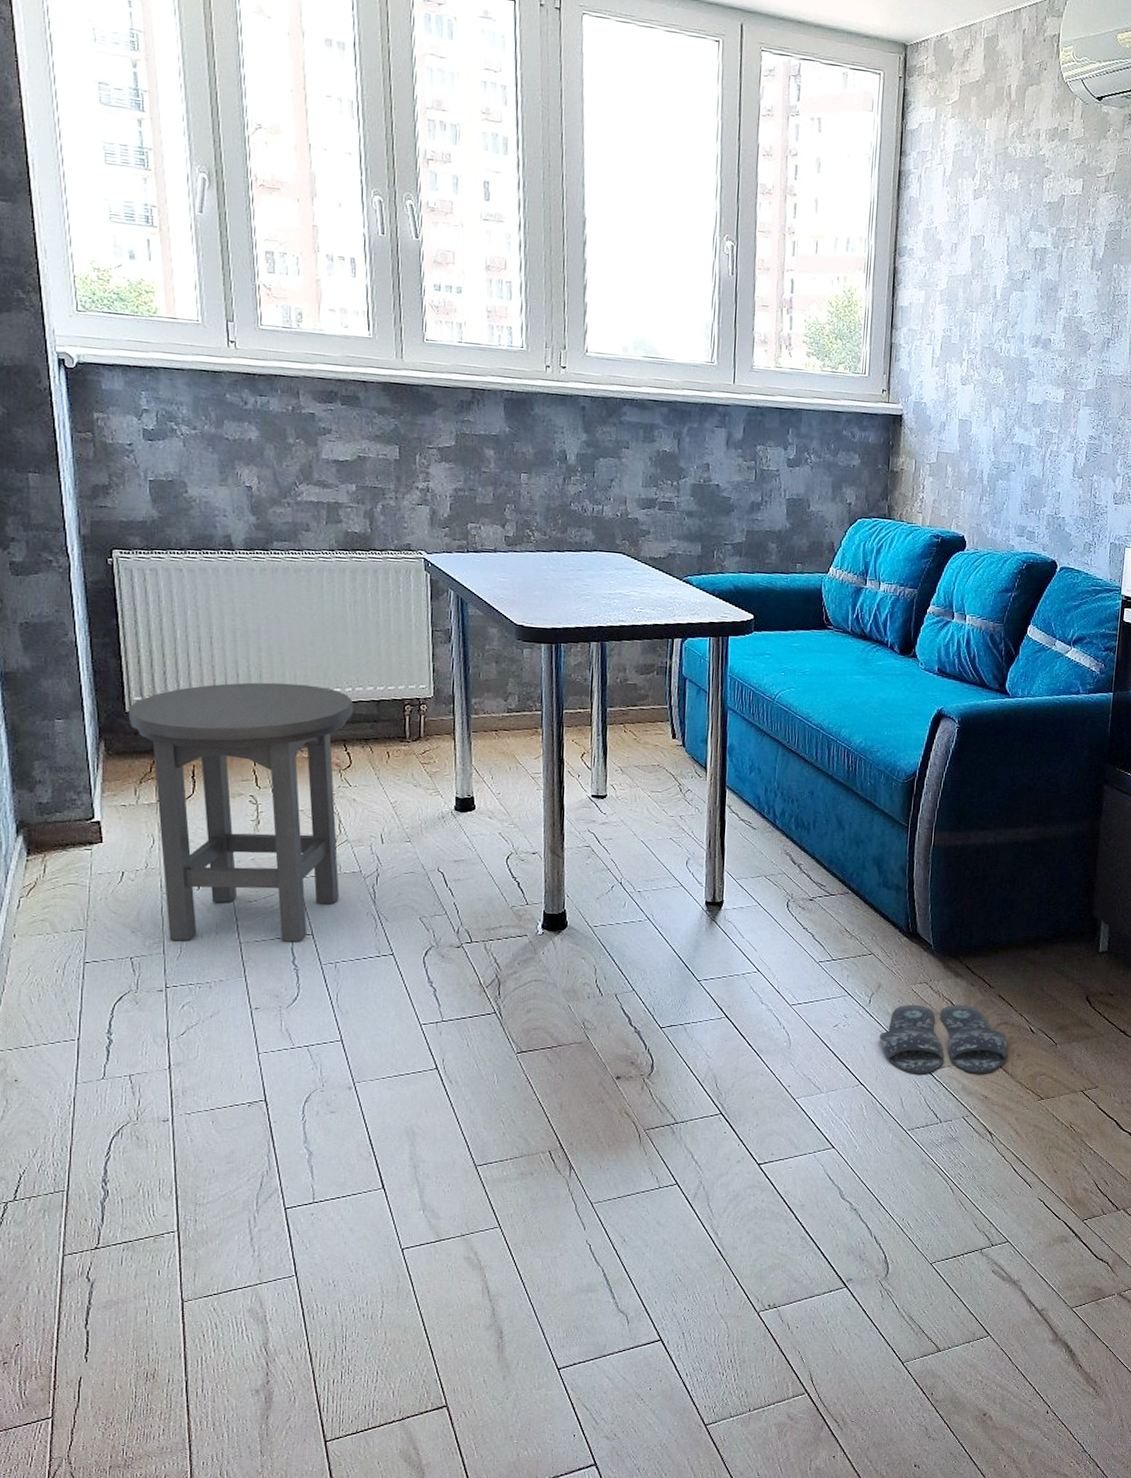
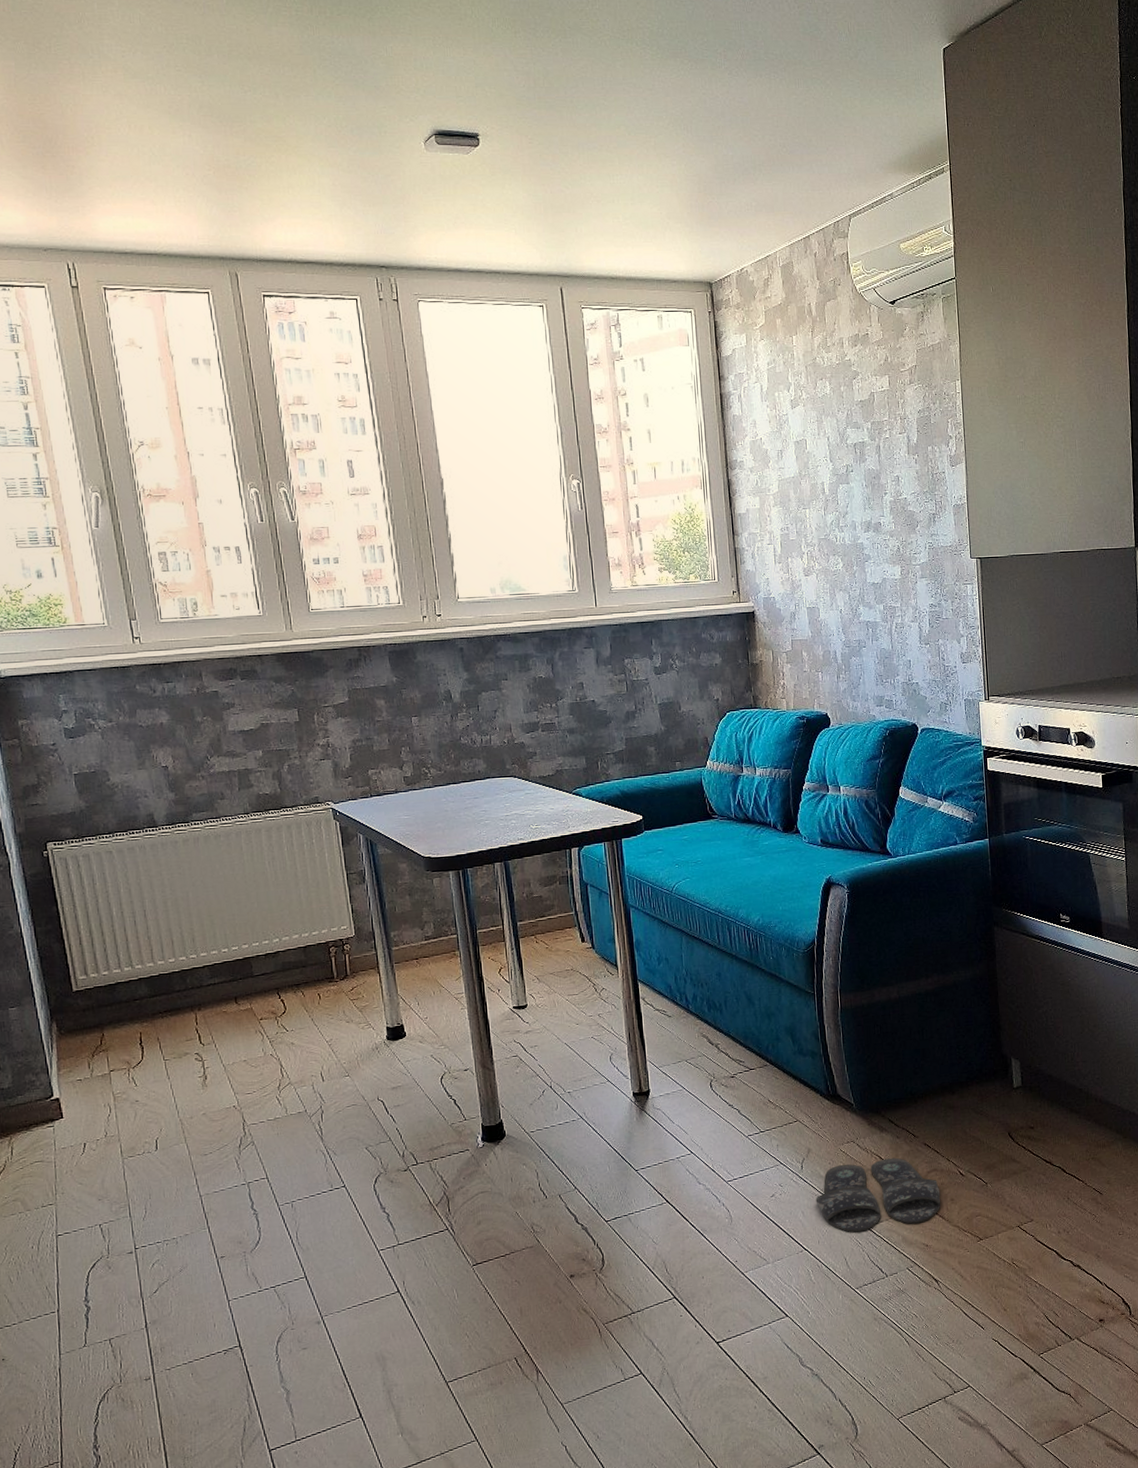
stool: present [128,682,354,942] -> none [75,941,288,1203]

